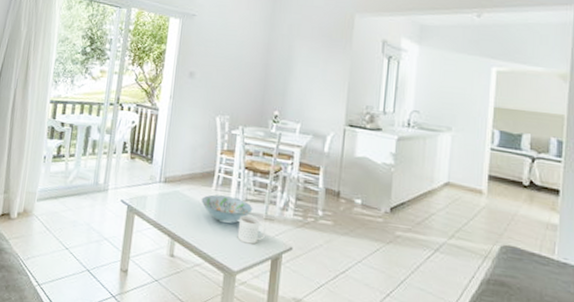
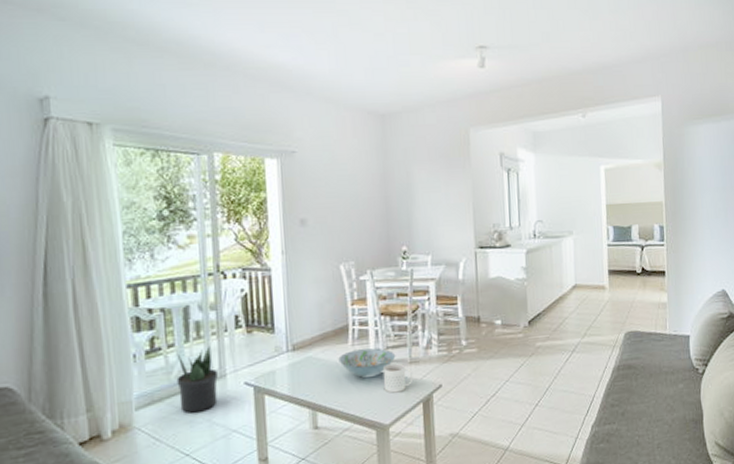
planter: none [69,160,102,216] -> present [176,345,218,413]

